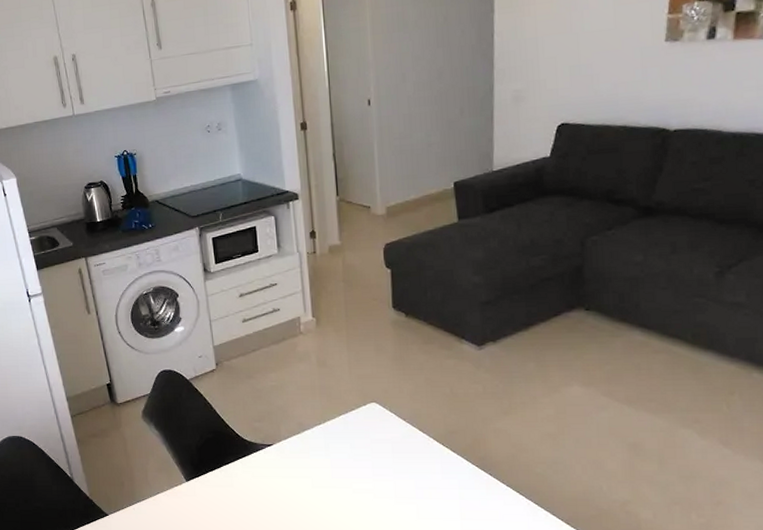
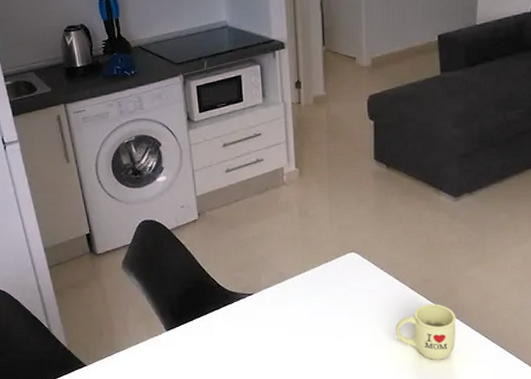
mug: none [420,456,486,515] -> present [395,304,456,360]

